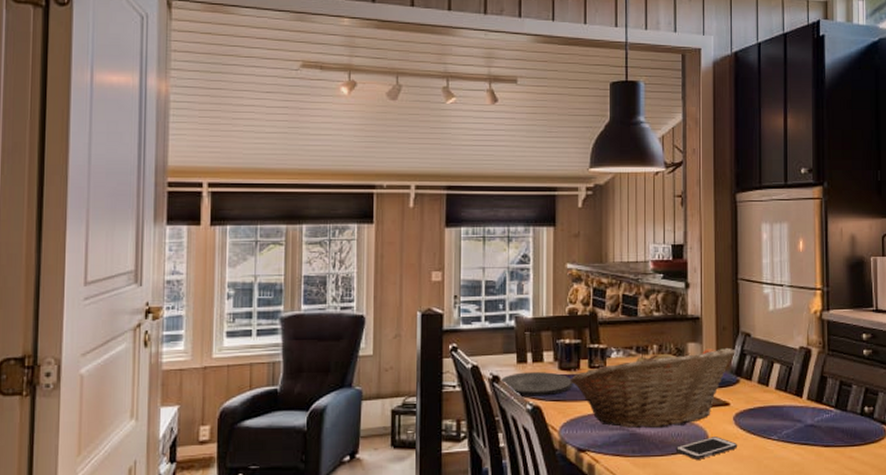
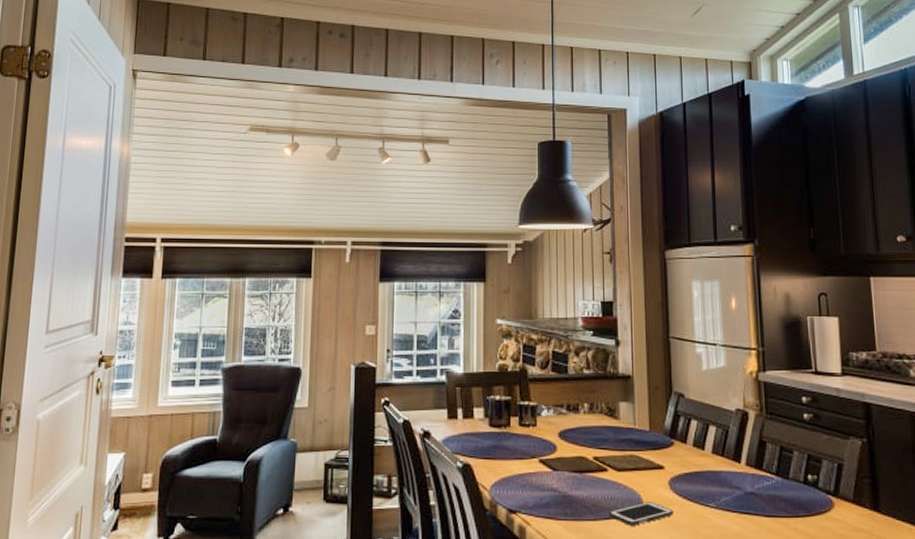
plate: present [499,372,572,396] -> none [430,428,502,454]
fruit basket: present [571,347,735,429] -> none [501,407,669,491]

